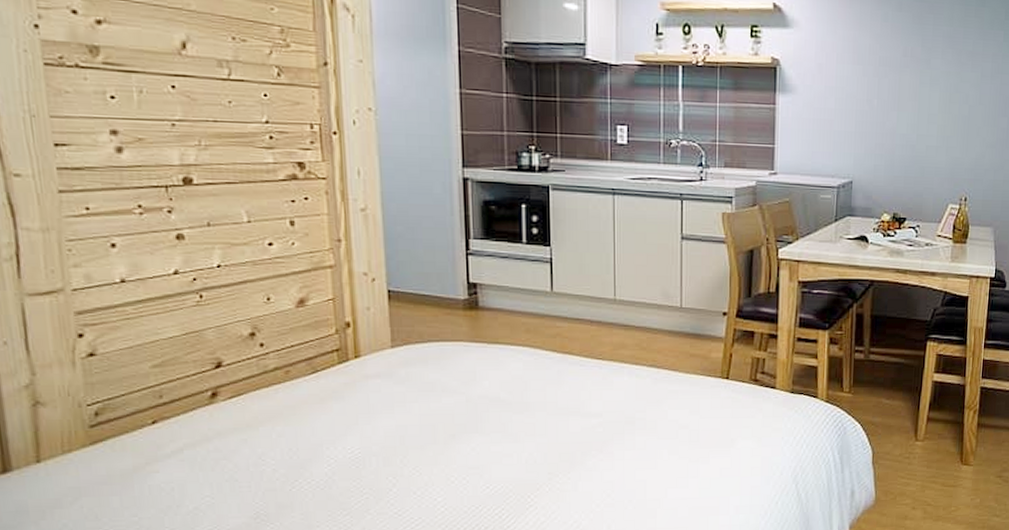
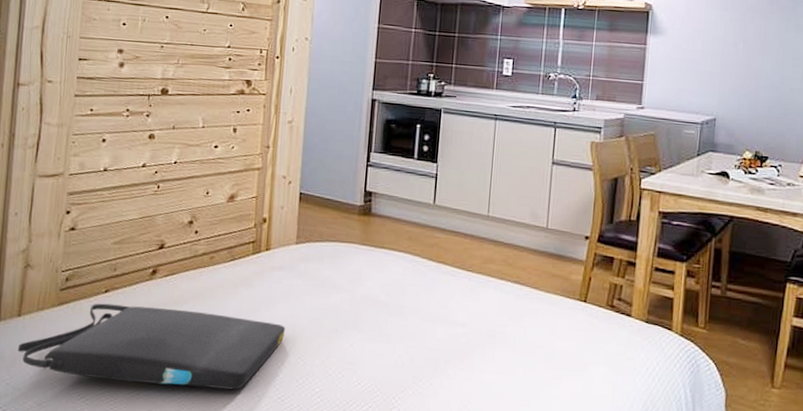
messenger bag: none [45,433,392,520] -> present [17,303,285,390]

